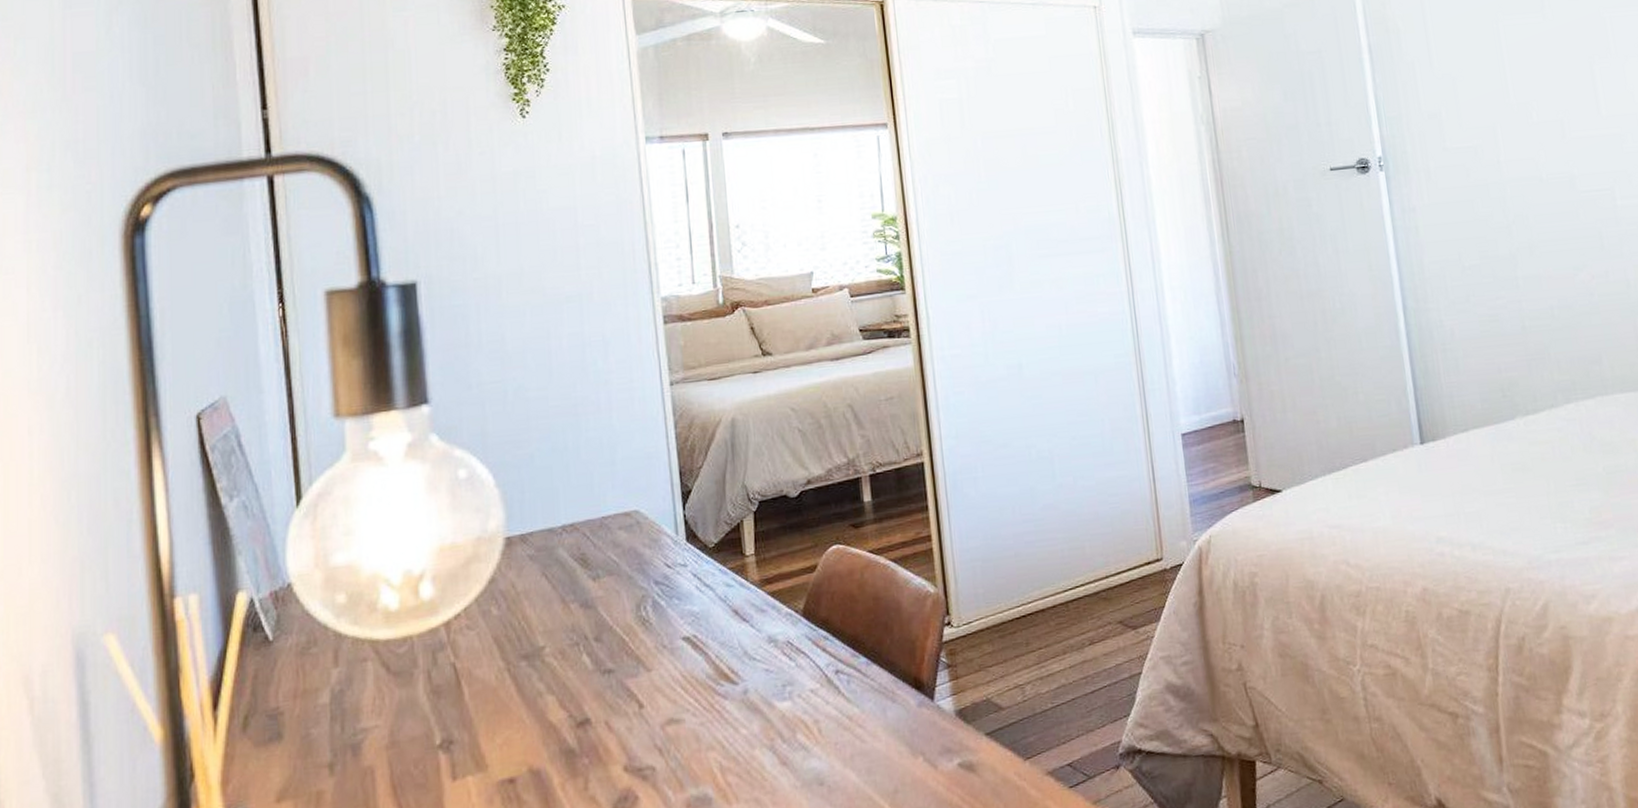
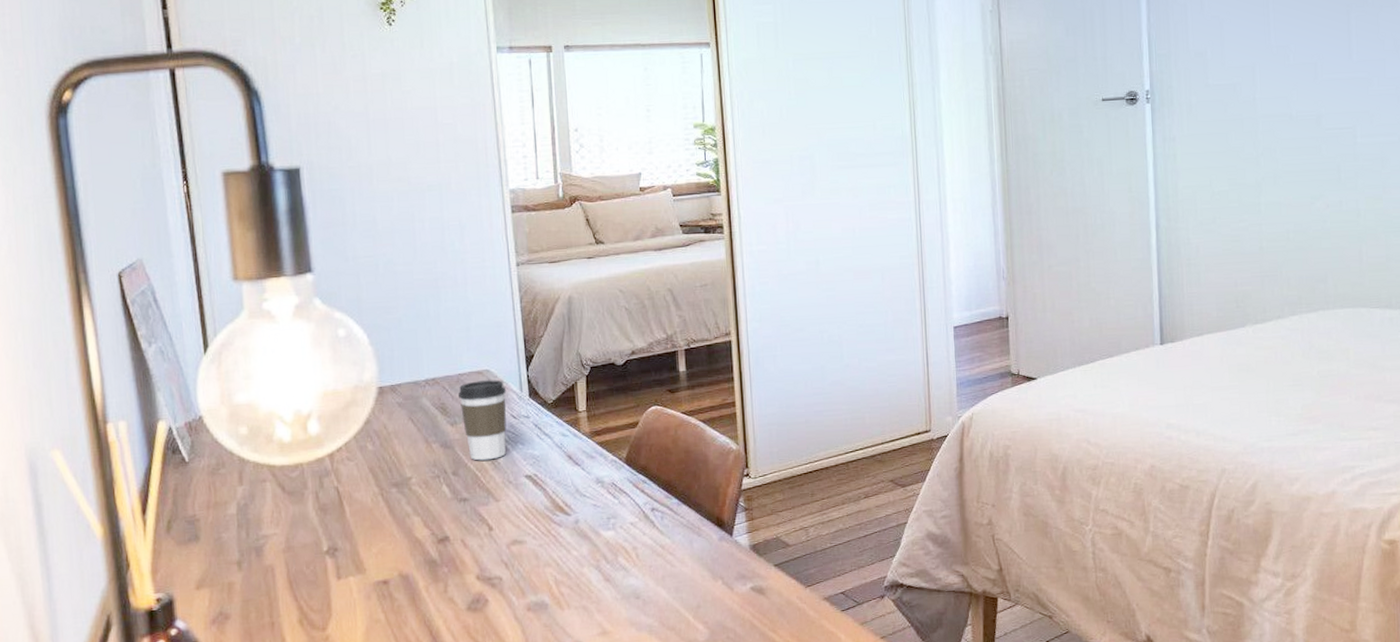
coffee cup: none [602,522,660,622] -> present [458,380,507,461]

